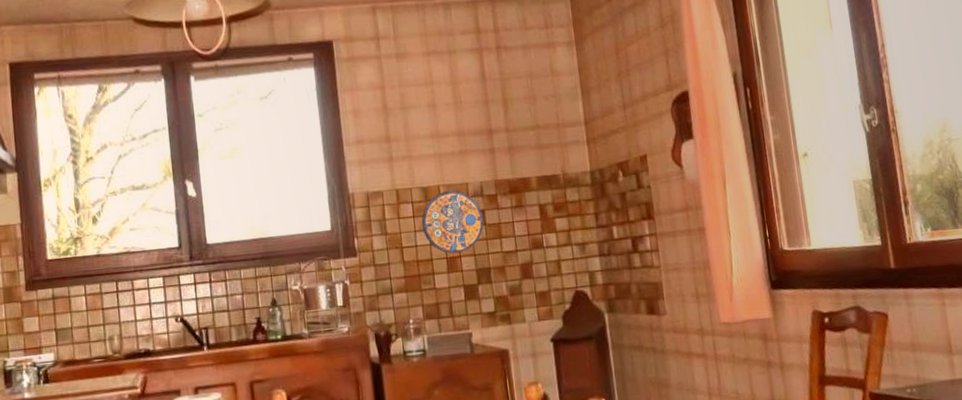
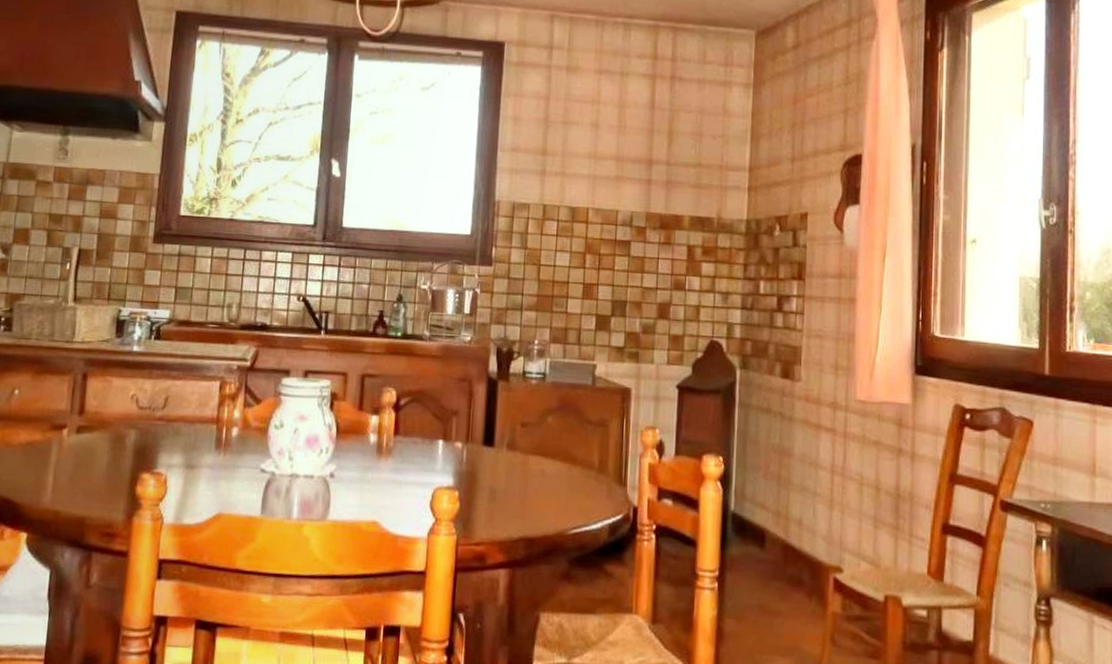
manhole cover: present [421,190,484,254] -> none [563,214,629,281]

